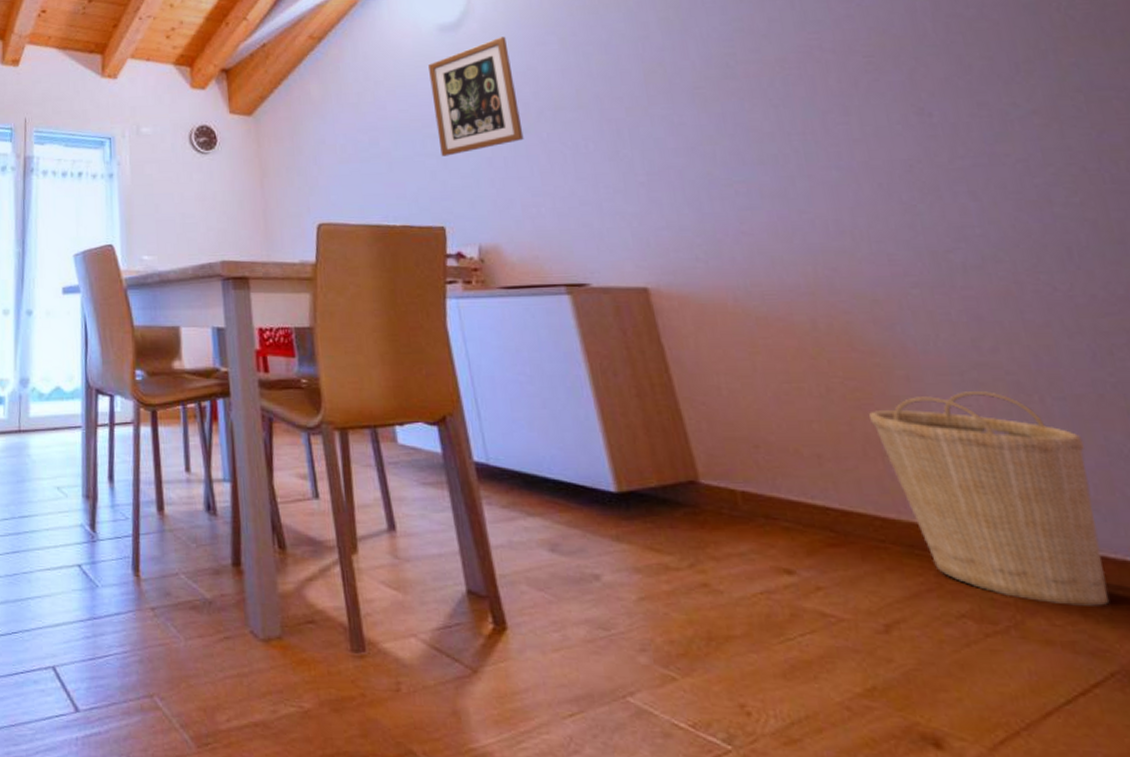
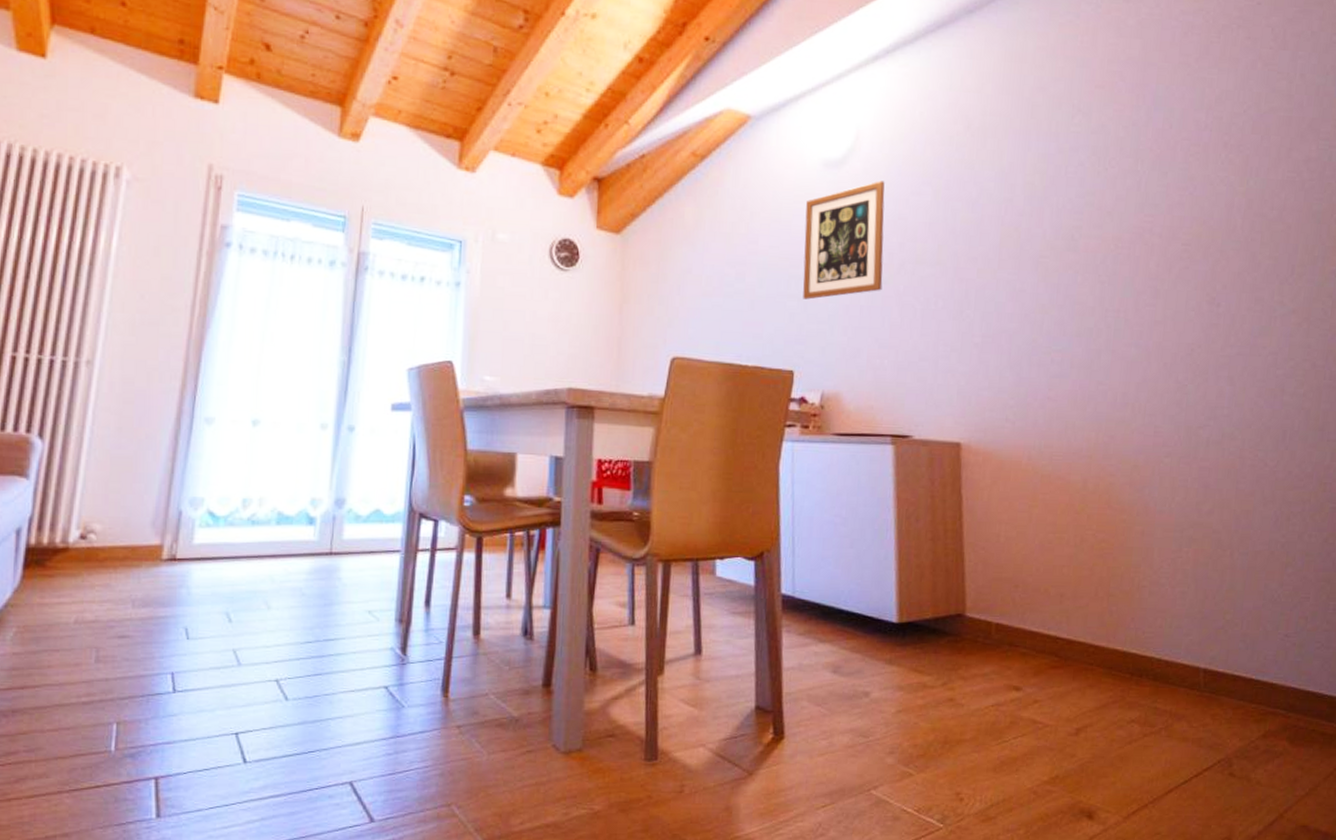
basket: present [868,391,1110,606] -> none [1106,546,1251,712]

